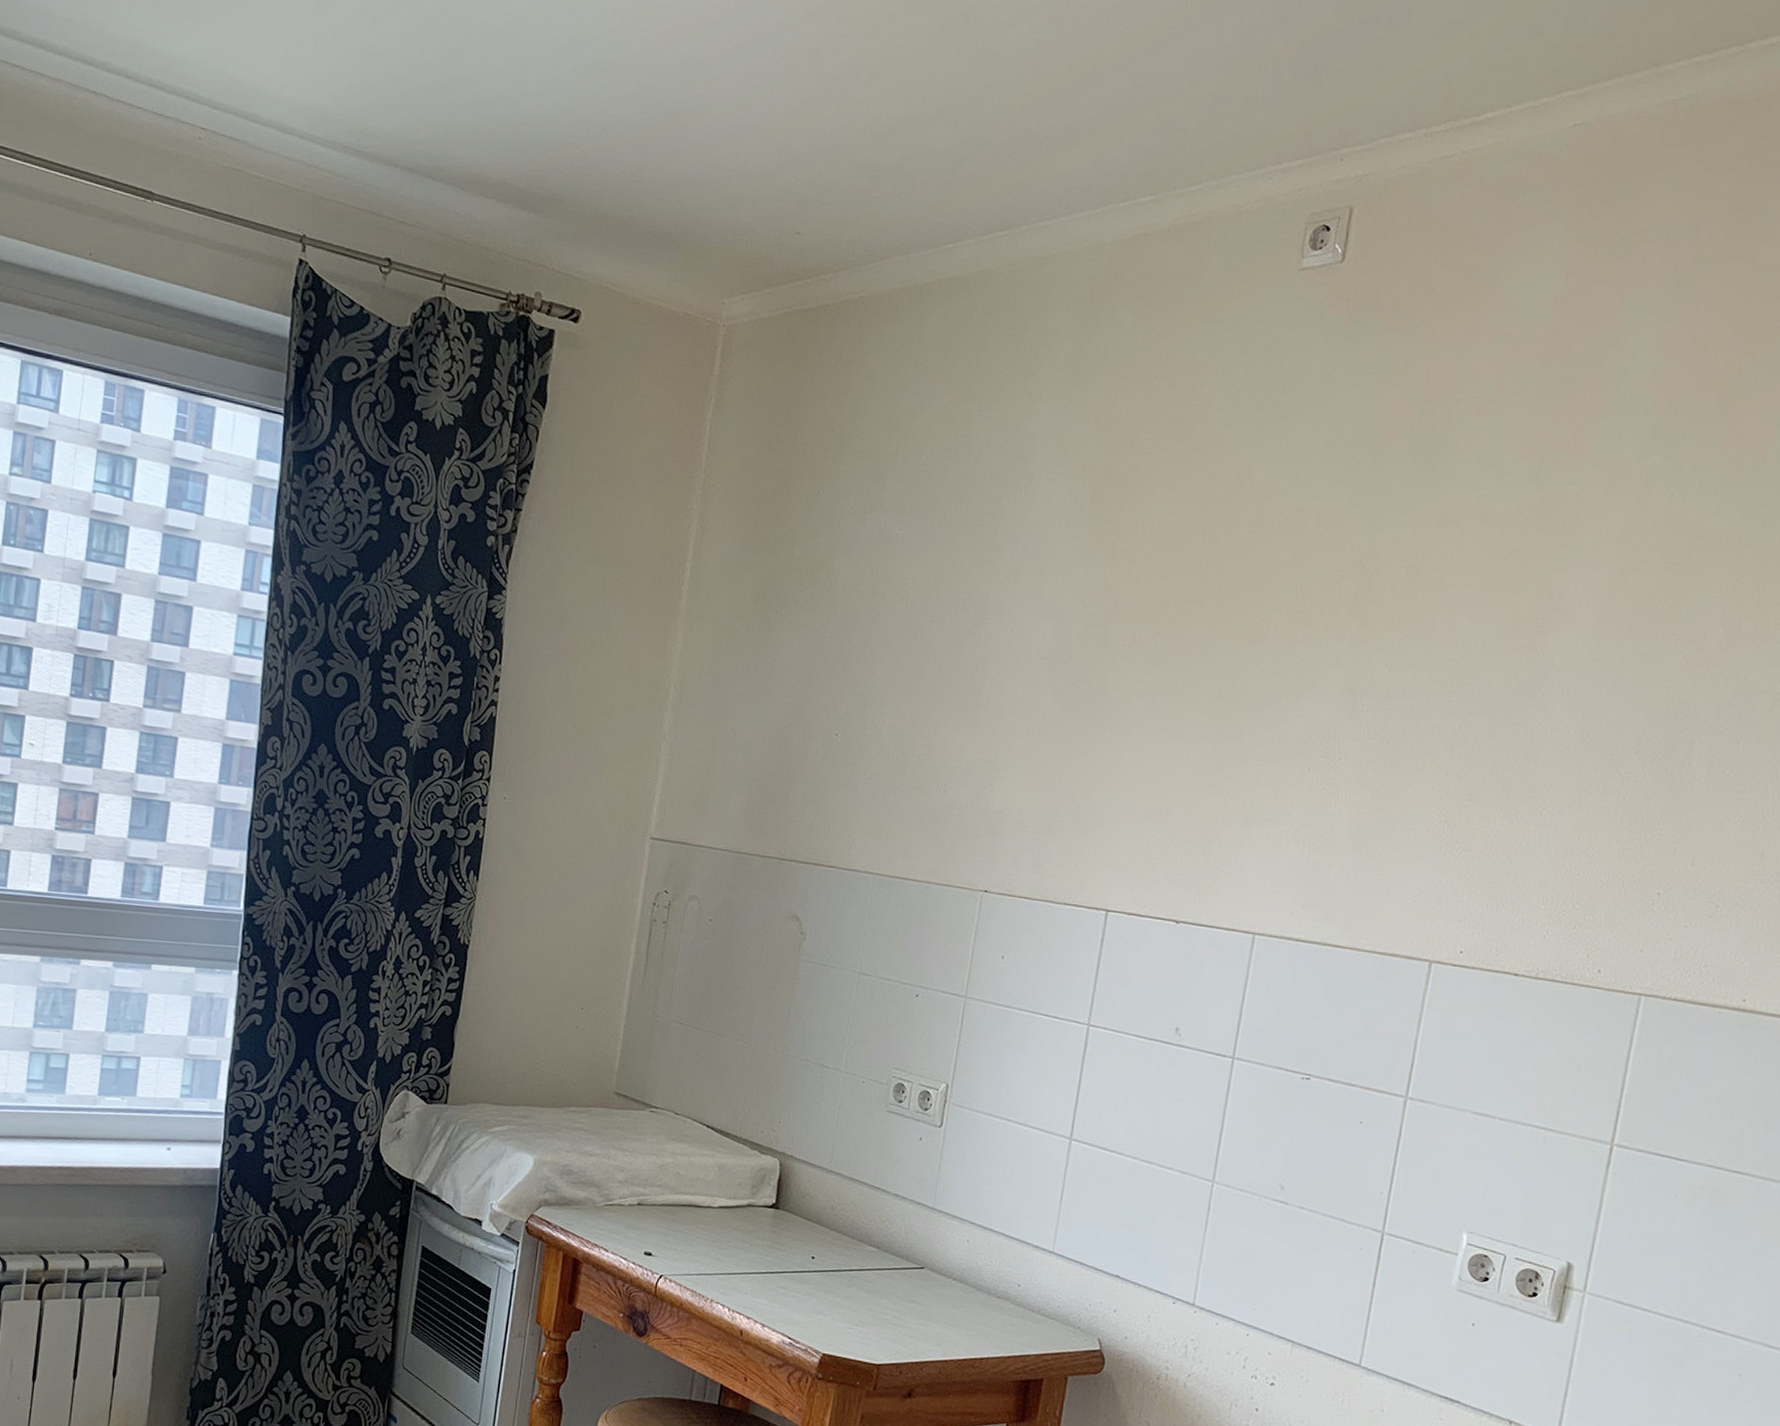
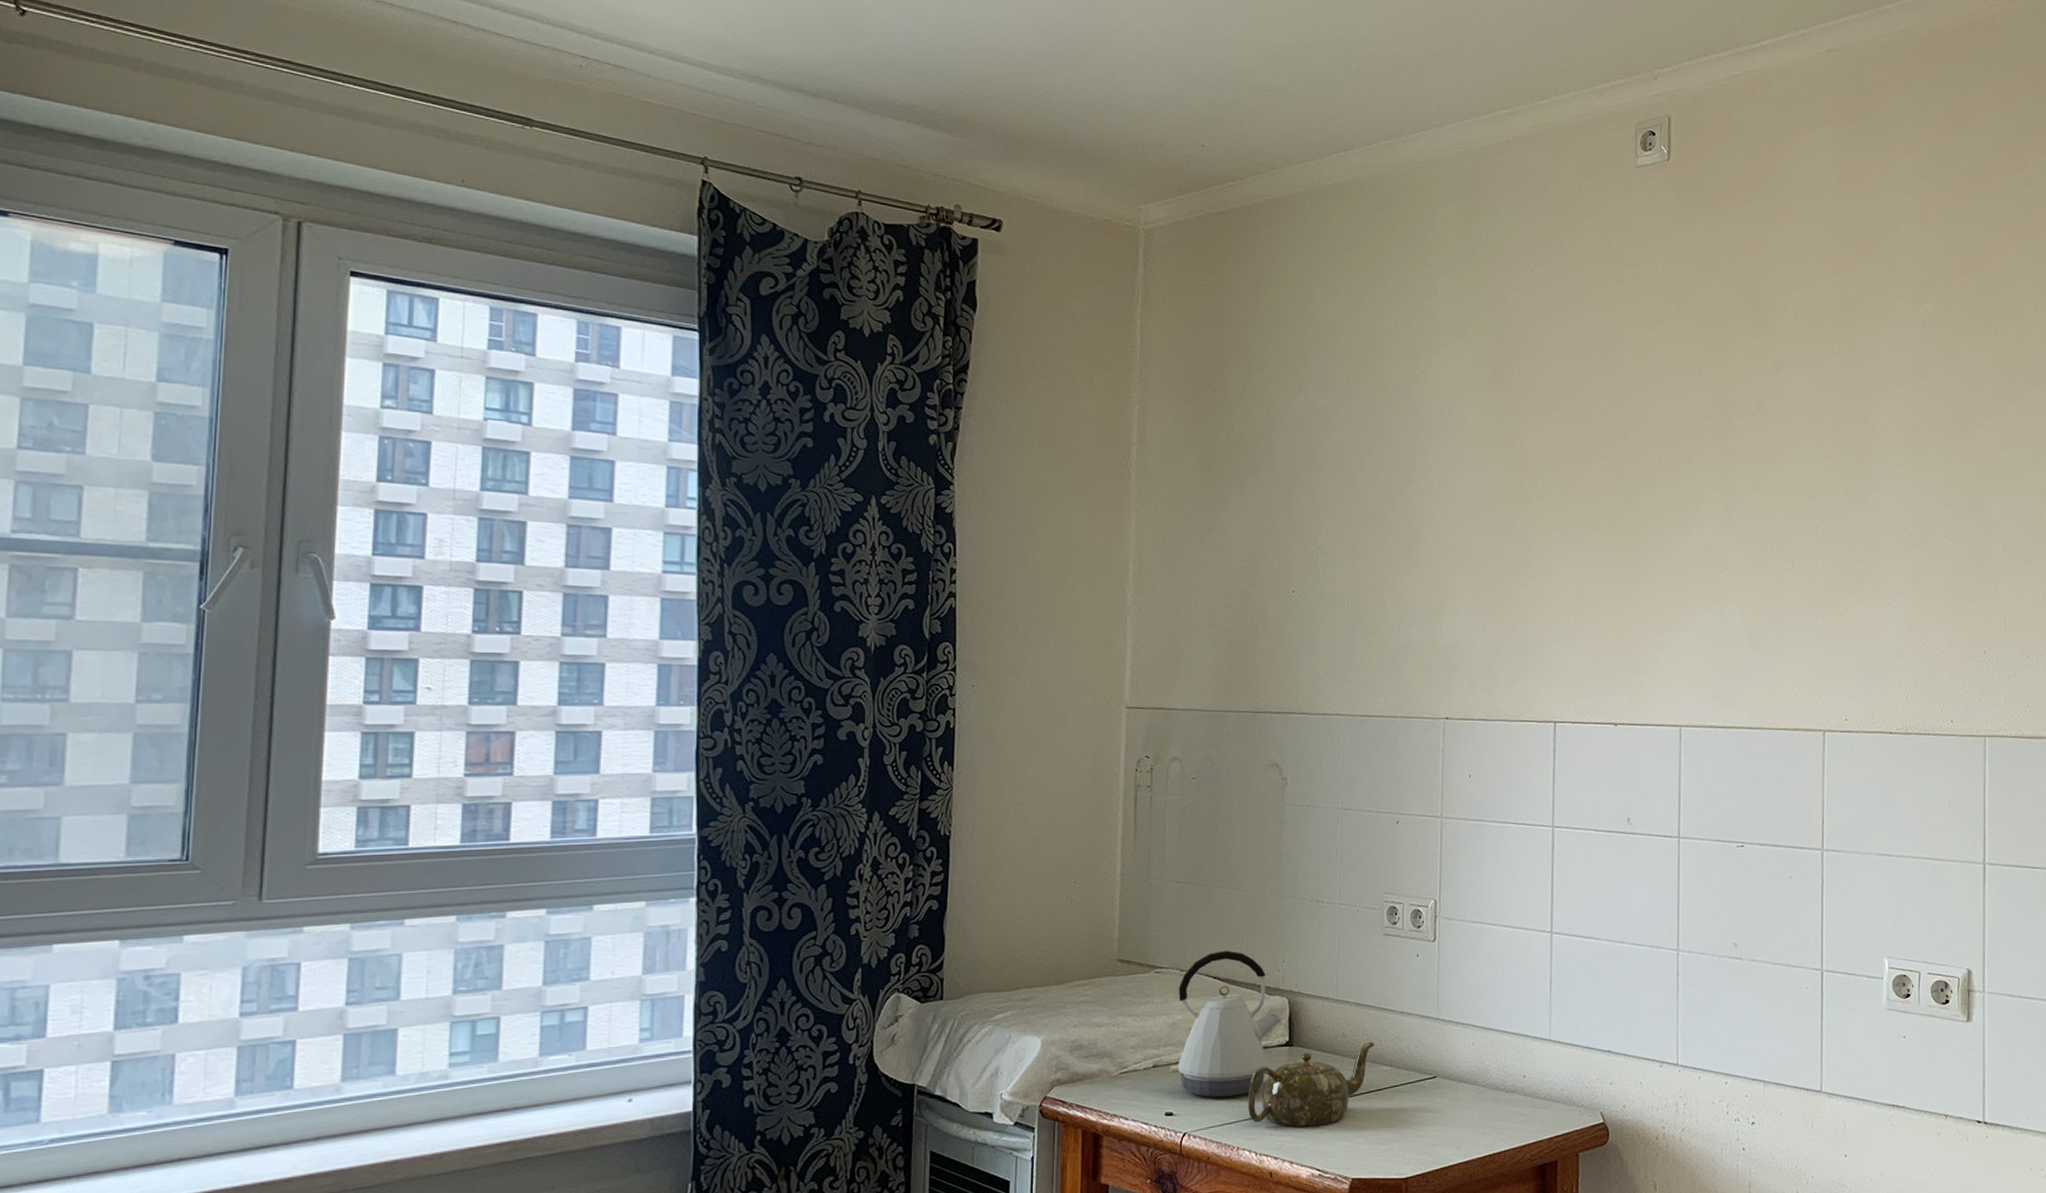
kettle: none [654,1100,772,1250] -> present [1170,950,1283,1098]
teapot: none [726,1217,863,1295] -> present [1248,1041,1374,1127]

